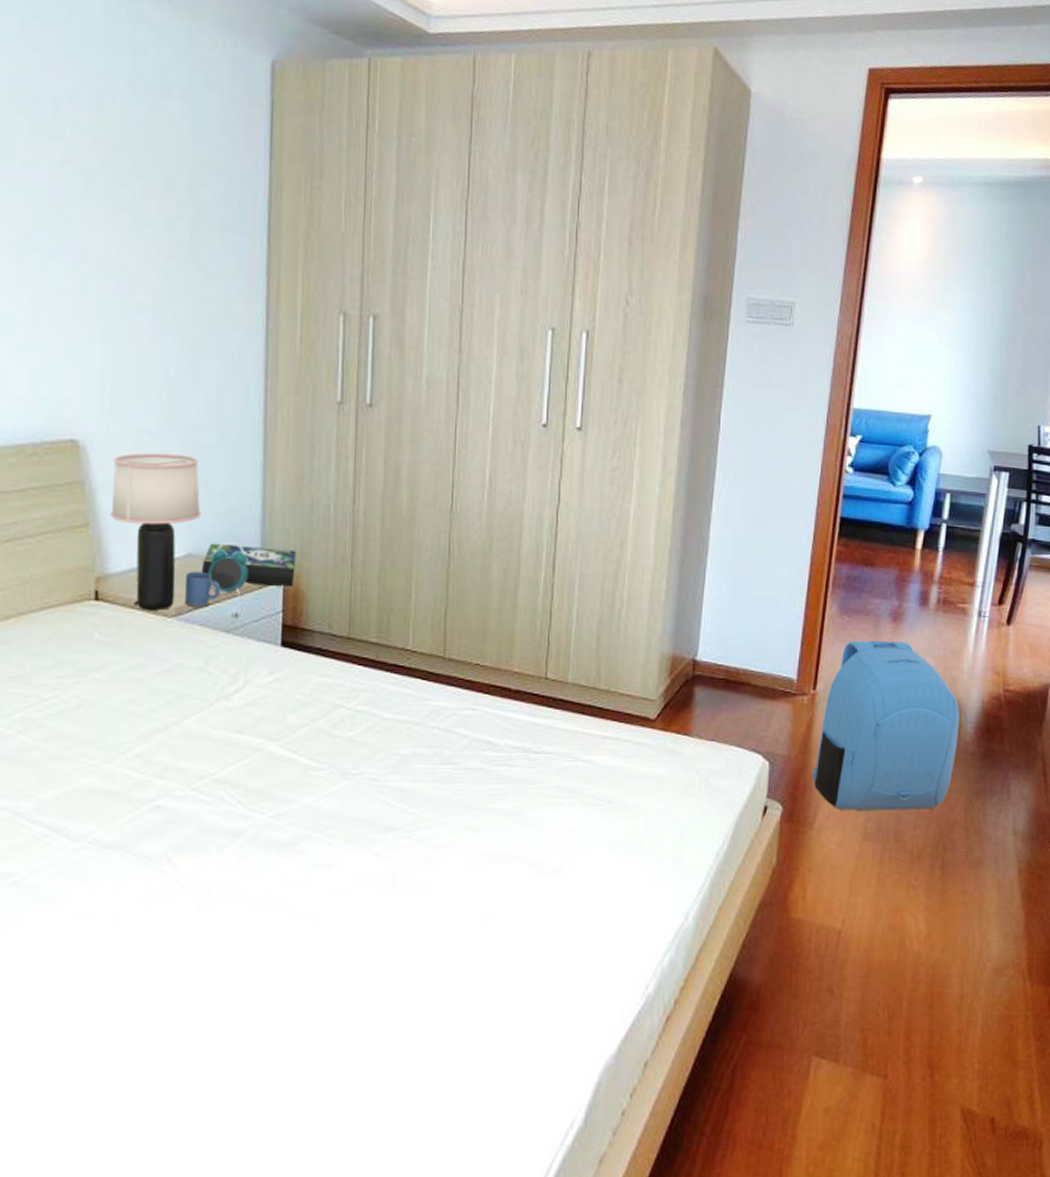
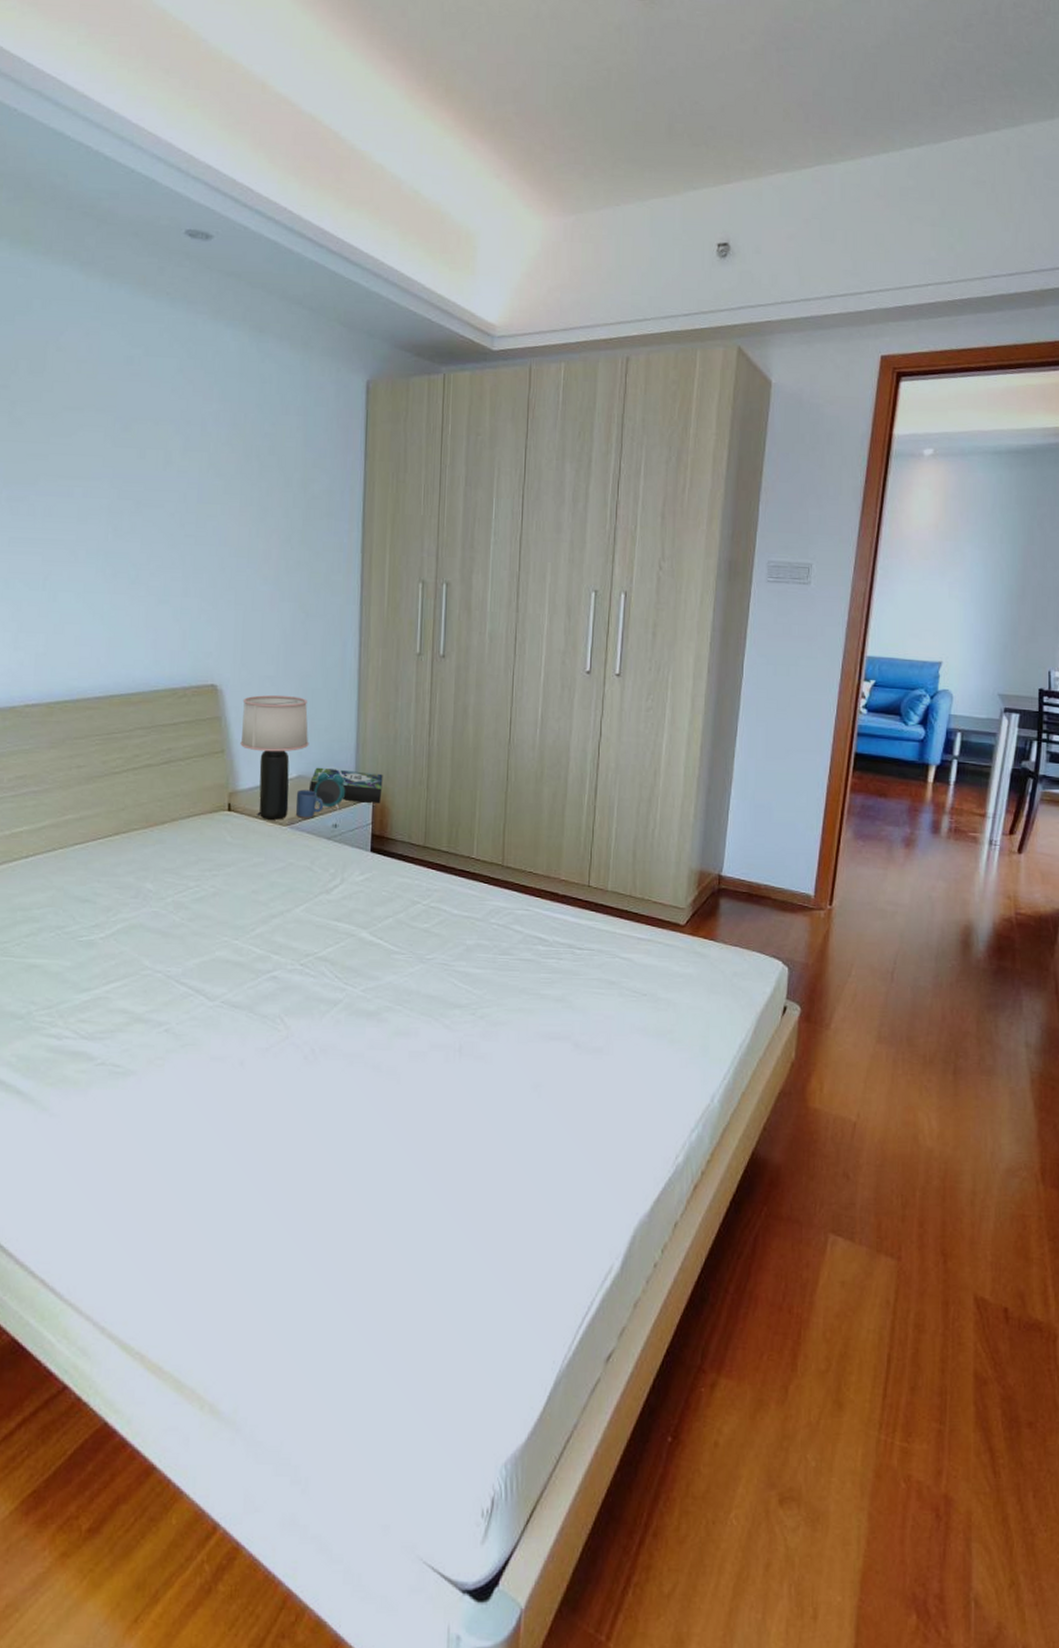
backpack: present [811,640,959,811] -> none [828,863,971,1019]

